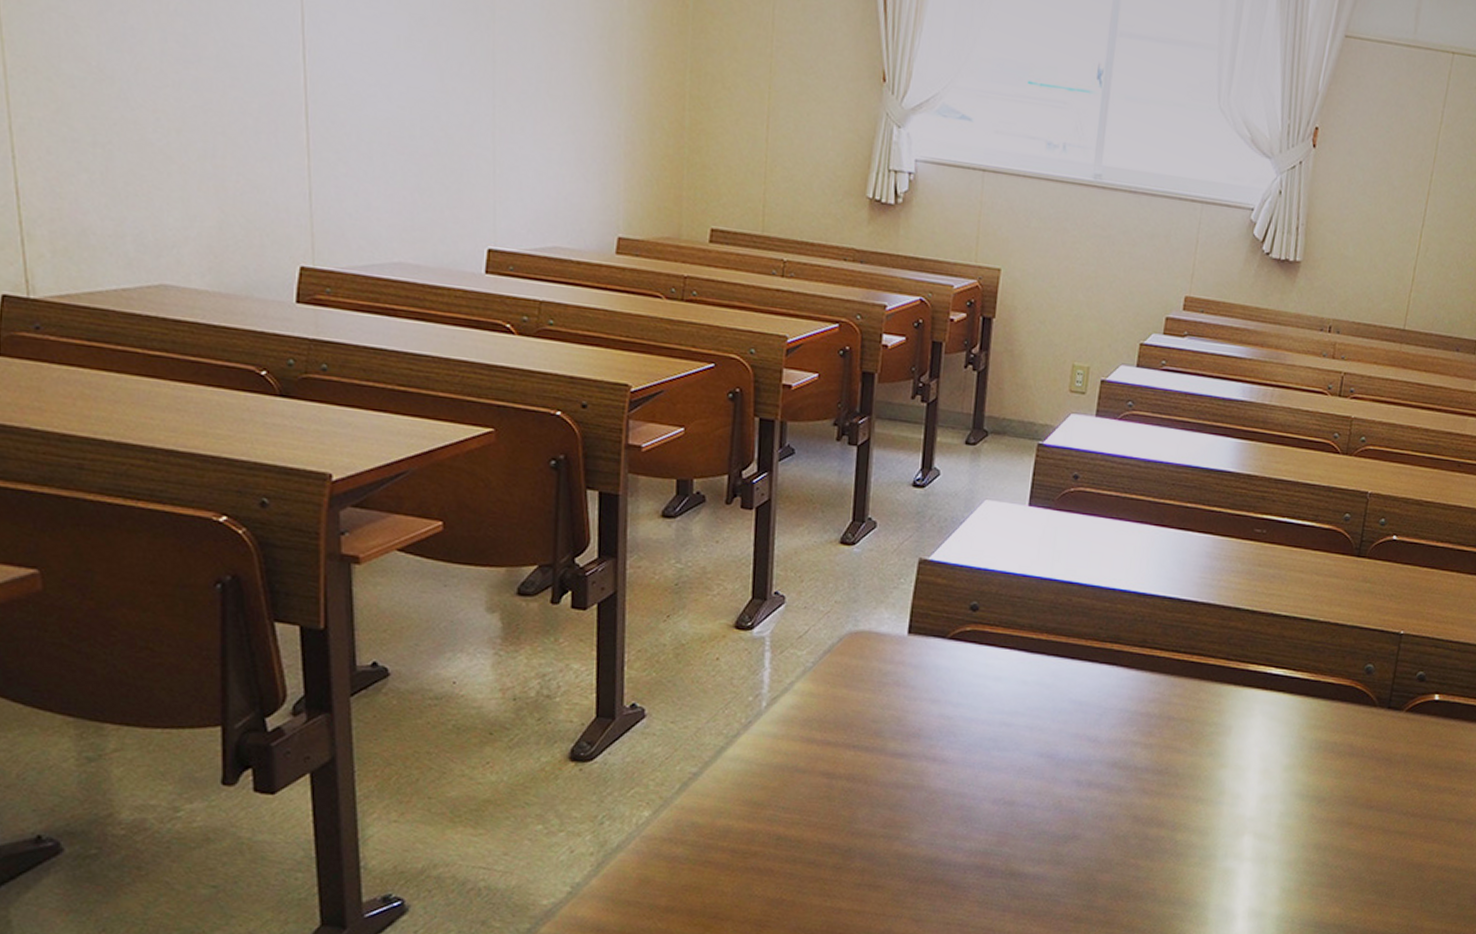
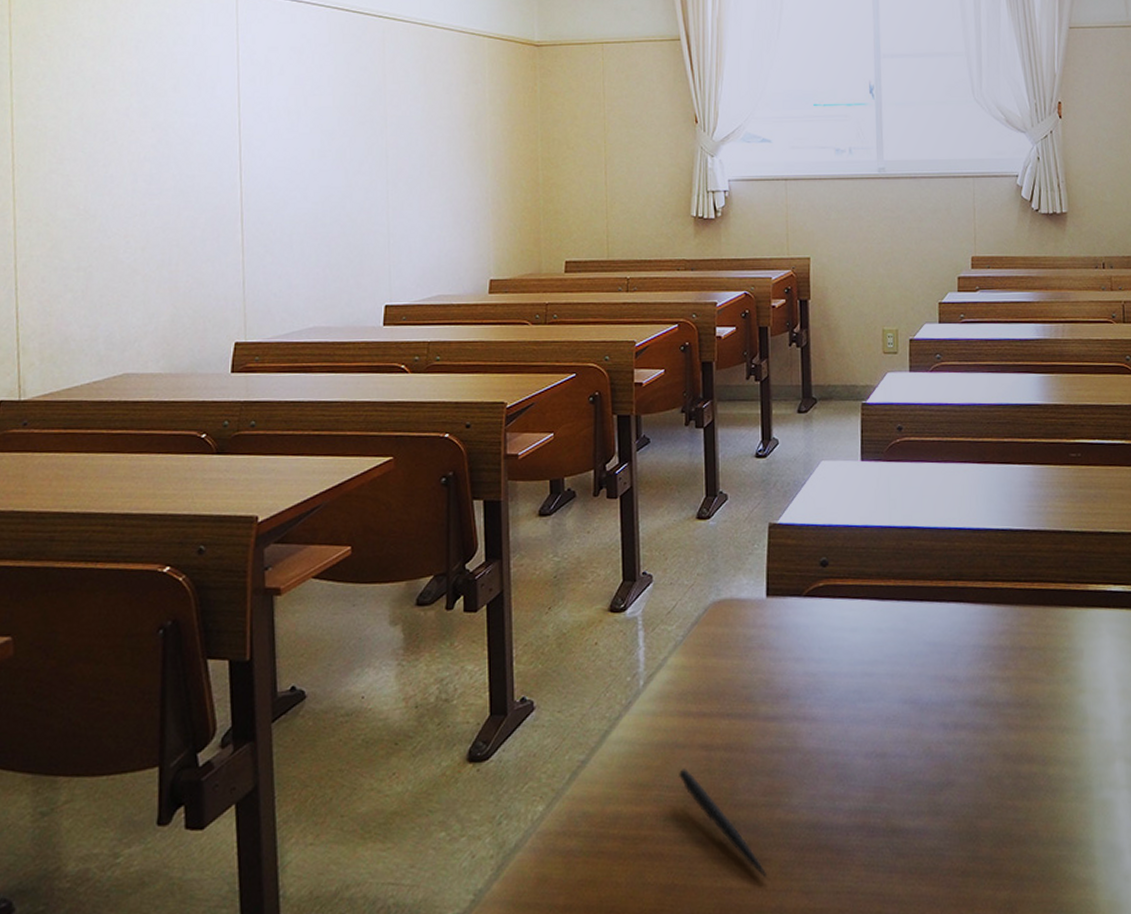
pen: none [796,793,879,903] -> present [679,768,768,877]

